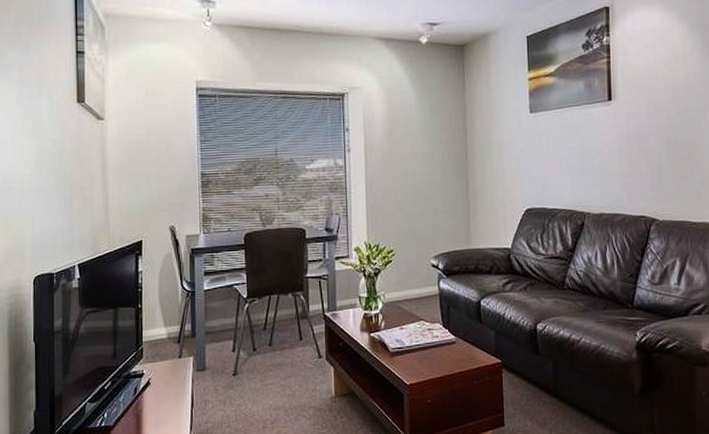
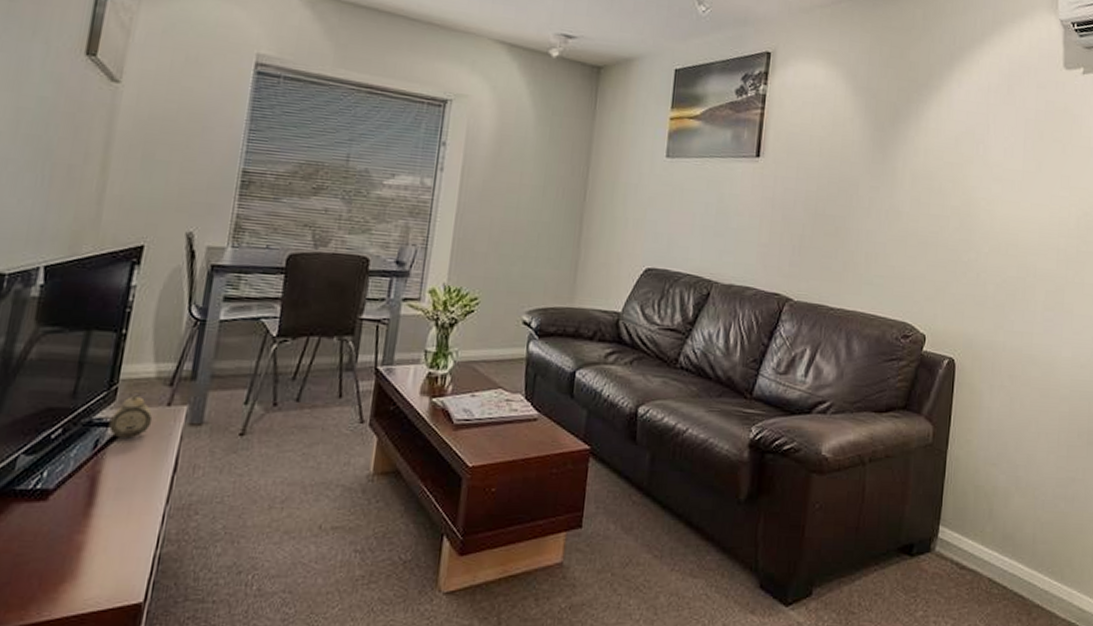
alarm clock: none [141,349,171,385] -> present [108,390,153,439]

